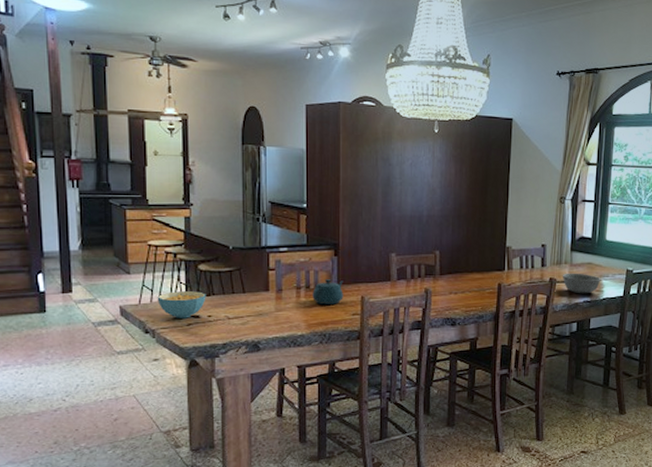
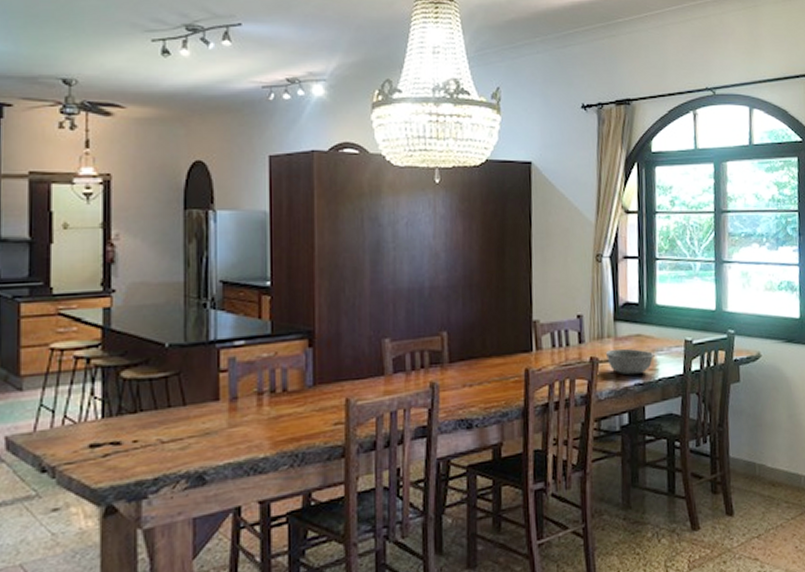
cereal bowl: present [157,291,206,319] -> none [60,408,131,448]
teapot: present [312,279,343,304] -> none [279,378,322,414]

